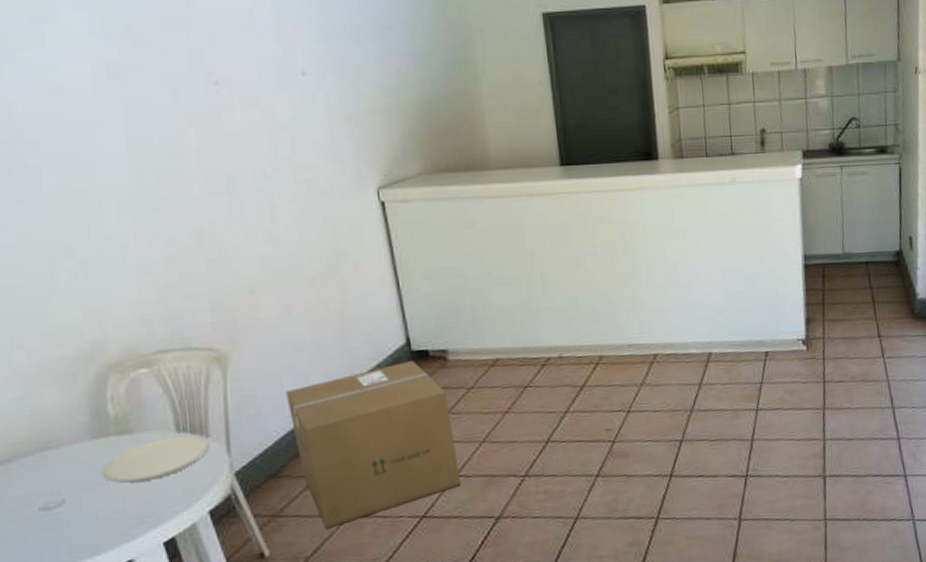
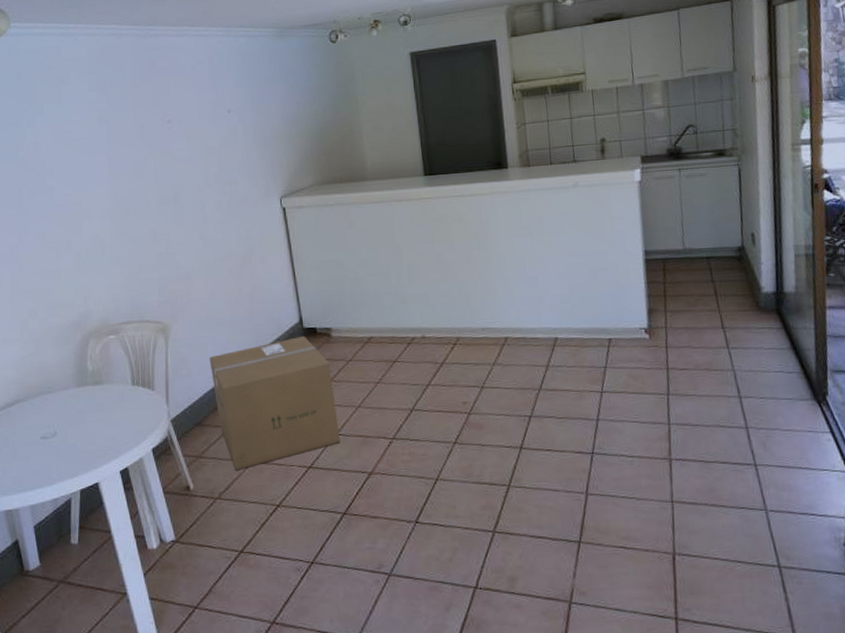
plate: present [101,435,210,483] -> none [81,388,155,422]

